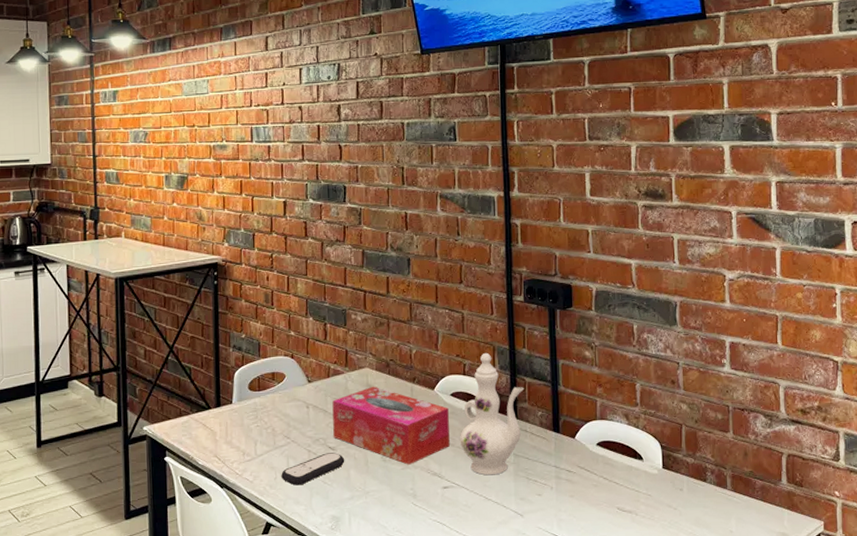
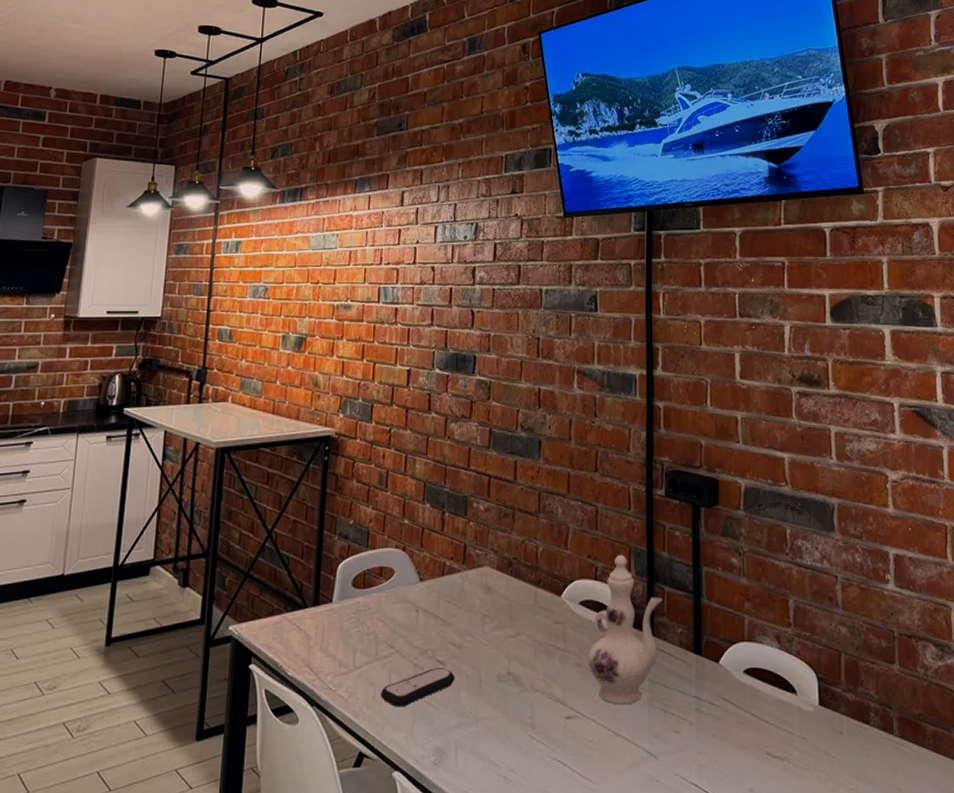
tissue box: present [332,386,450,465] -> none [444,588,576,687]

